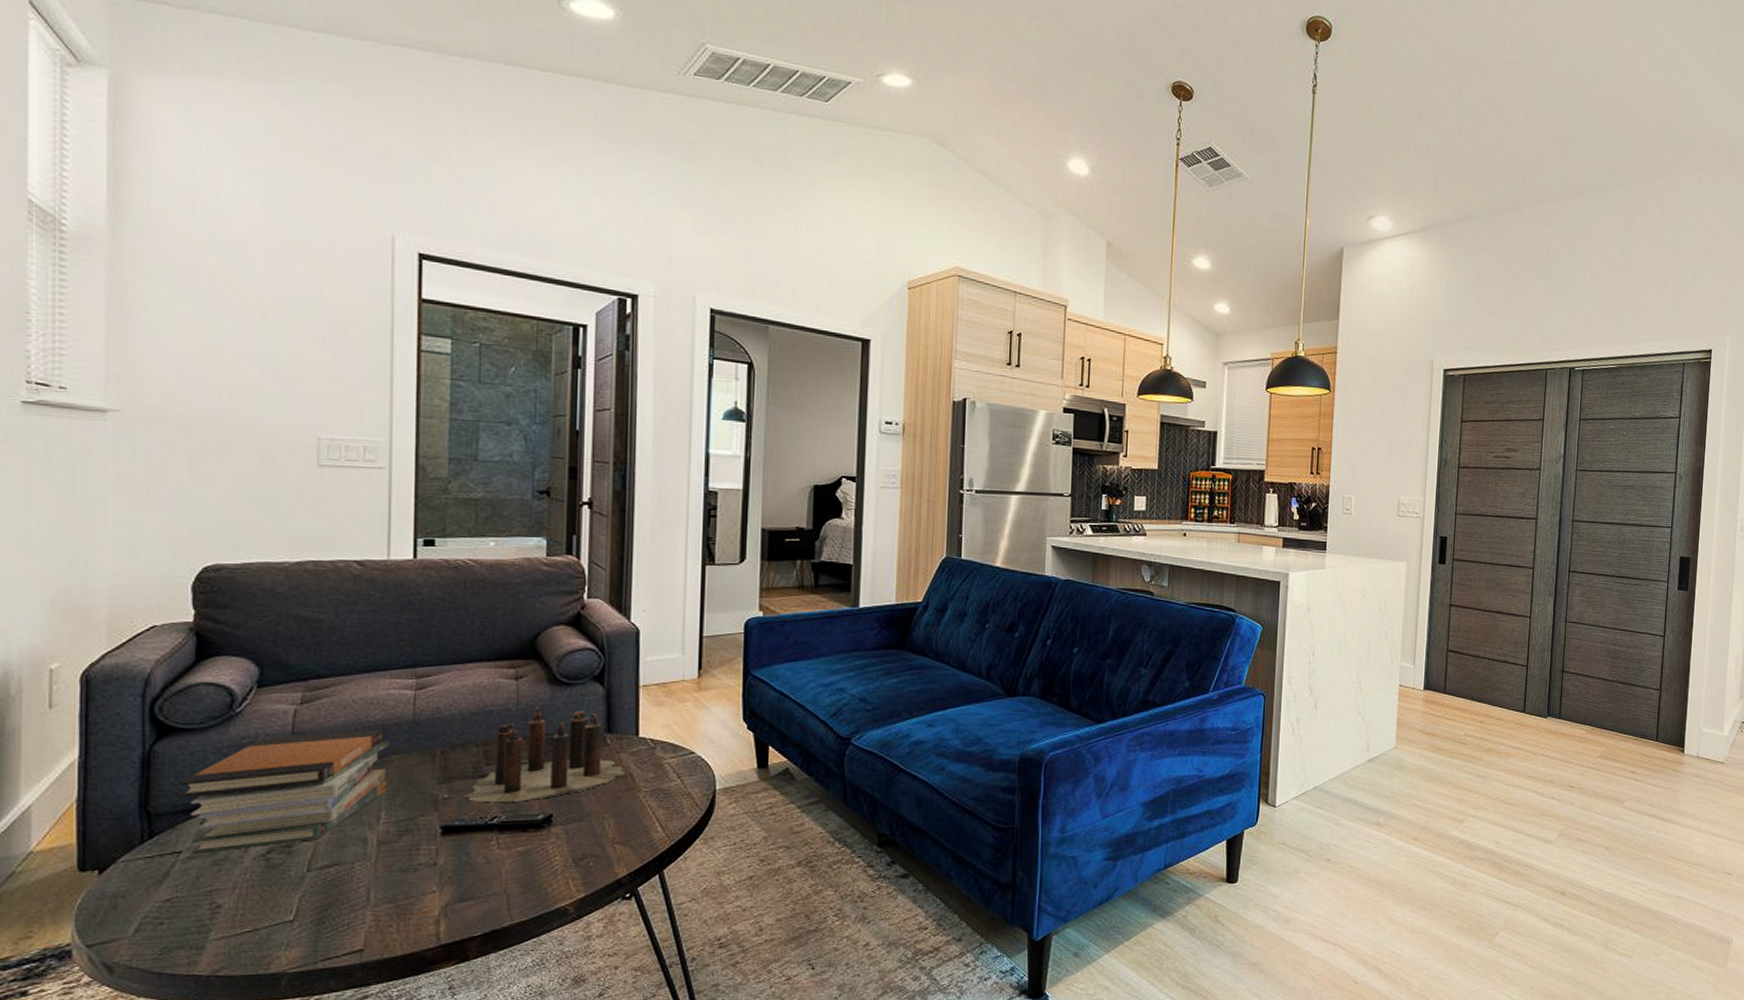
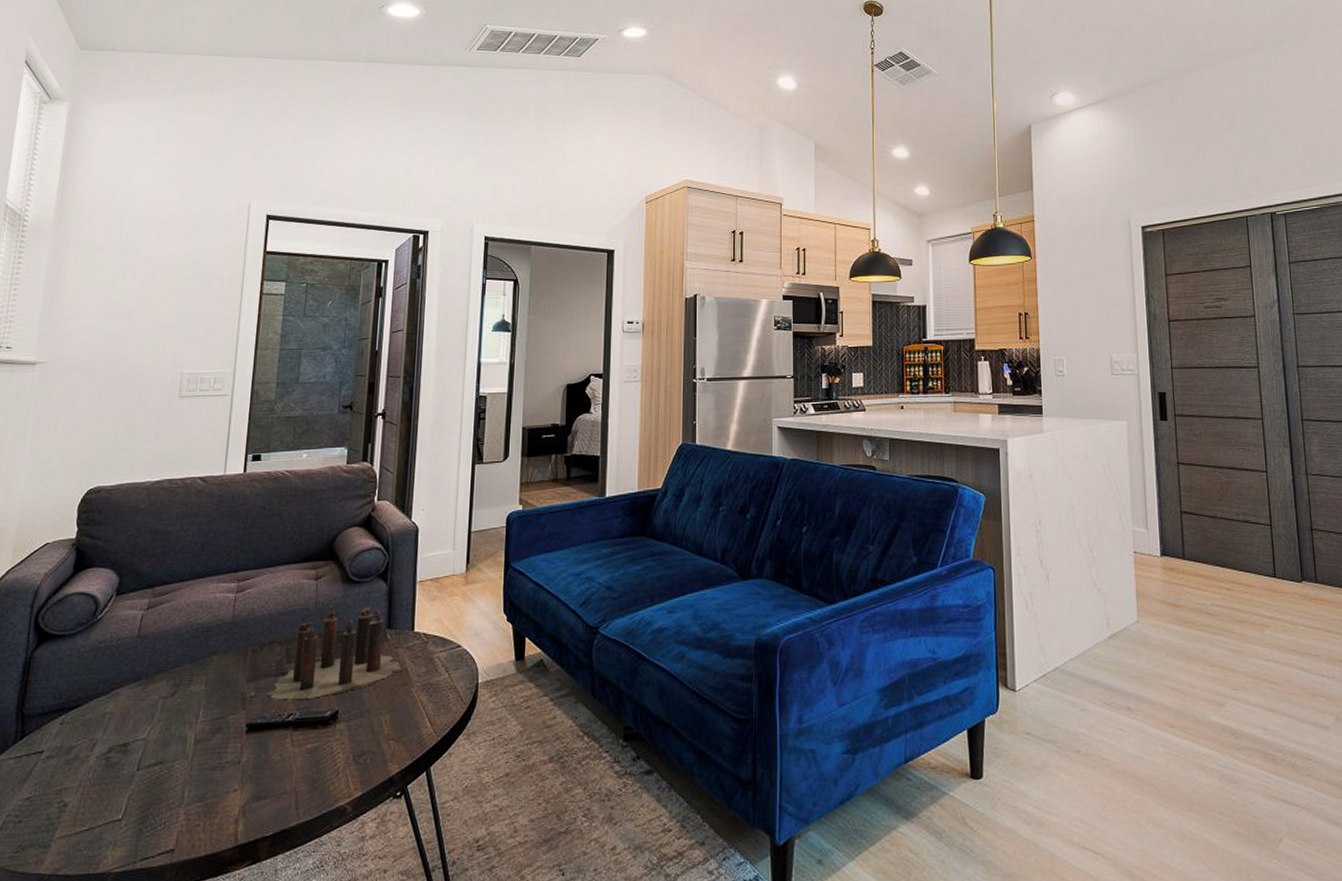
book stack: present [178,729,390,854] -> none [46,631,212,754]

